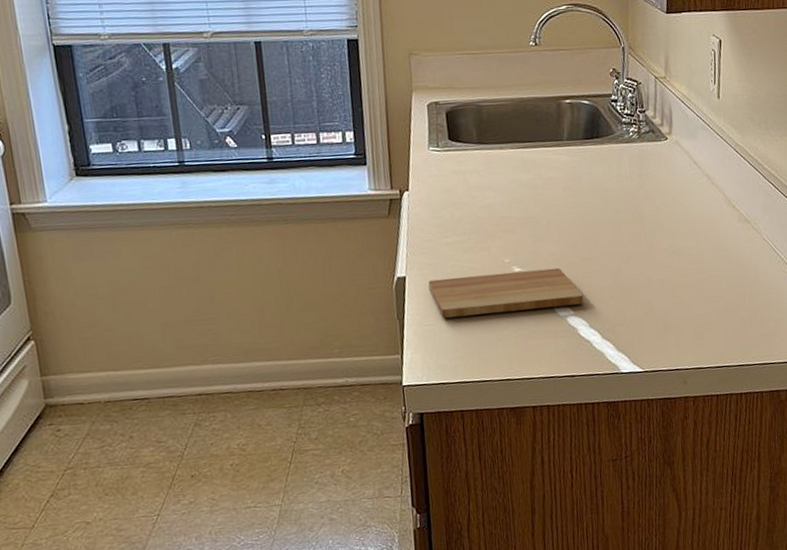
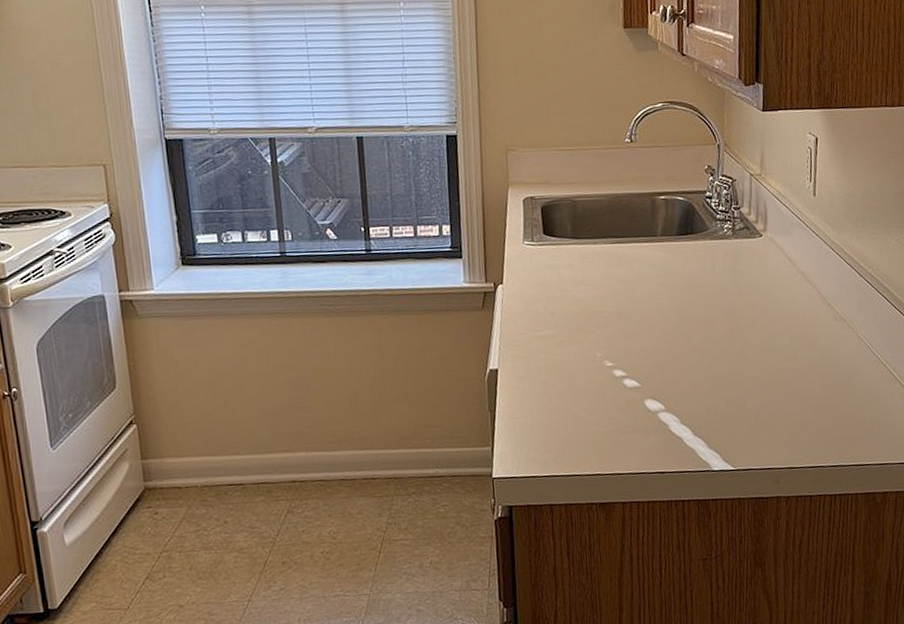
cutting board: present [428,267,584,319] -> none [520,363,676,412]

